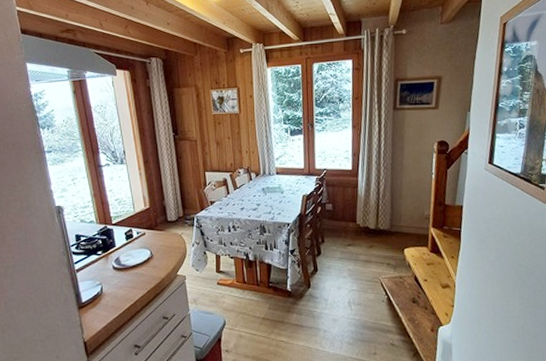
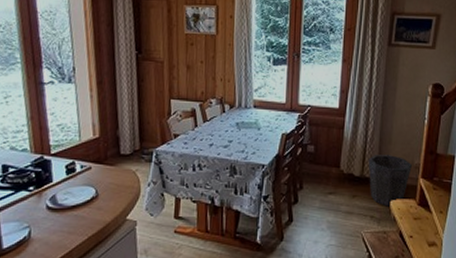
waste bin: none [381,208,422,255] -> present [368,155,412,207]

